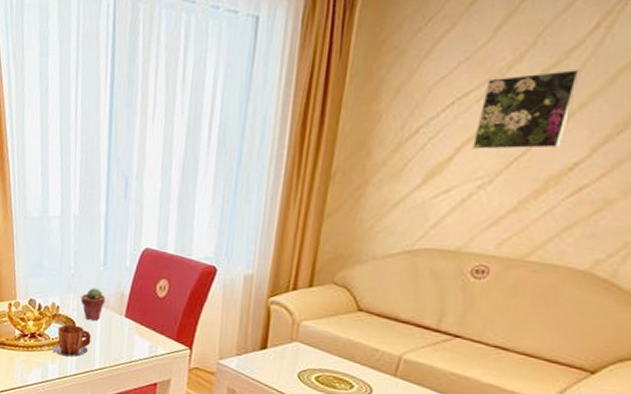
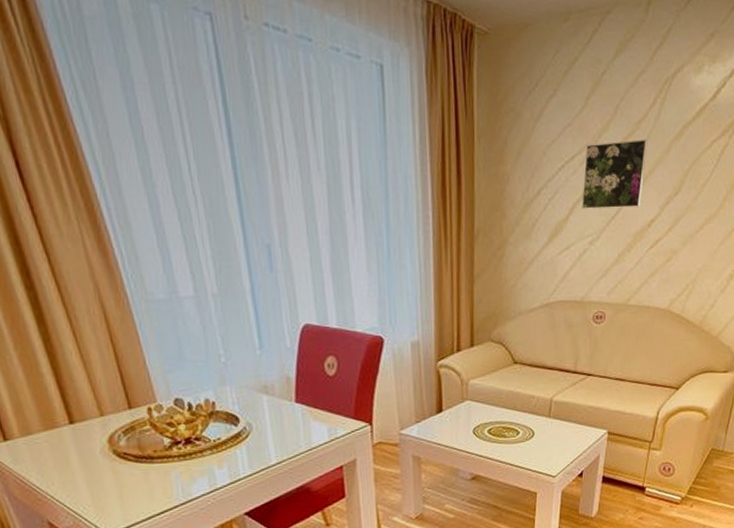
mug: present [52,324,92,357] -> none [215,420,262,458]
potted succulent: present [80,288,106,321] -> none [239,375,270,412]

